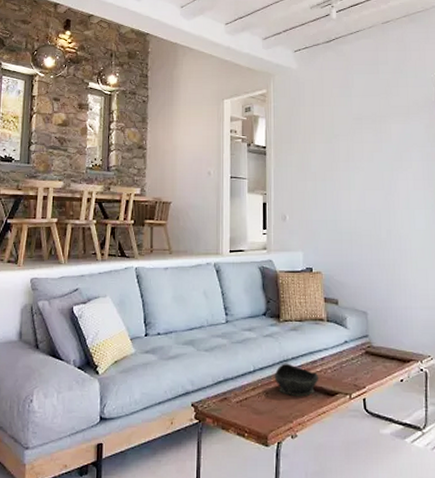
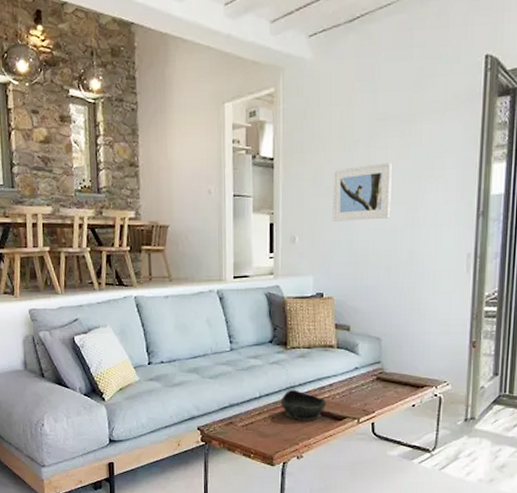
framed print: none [317,154,369,203] -> present [332,162,392,222]

